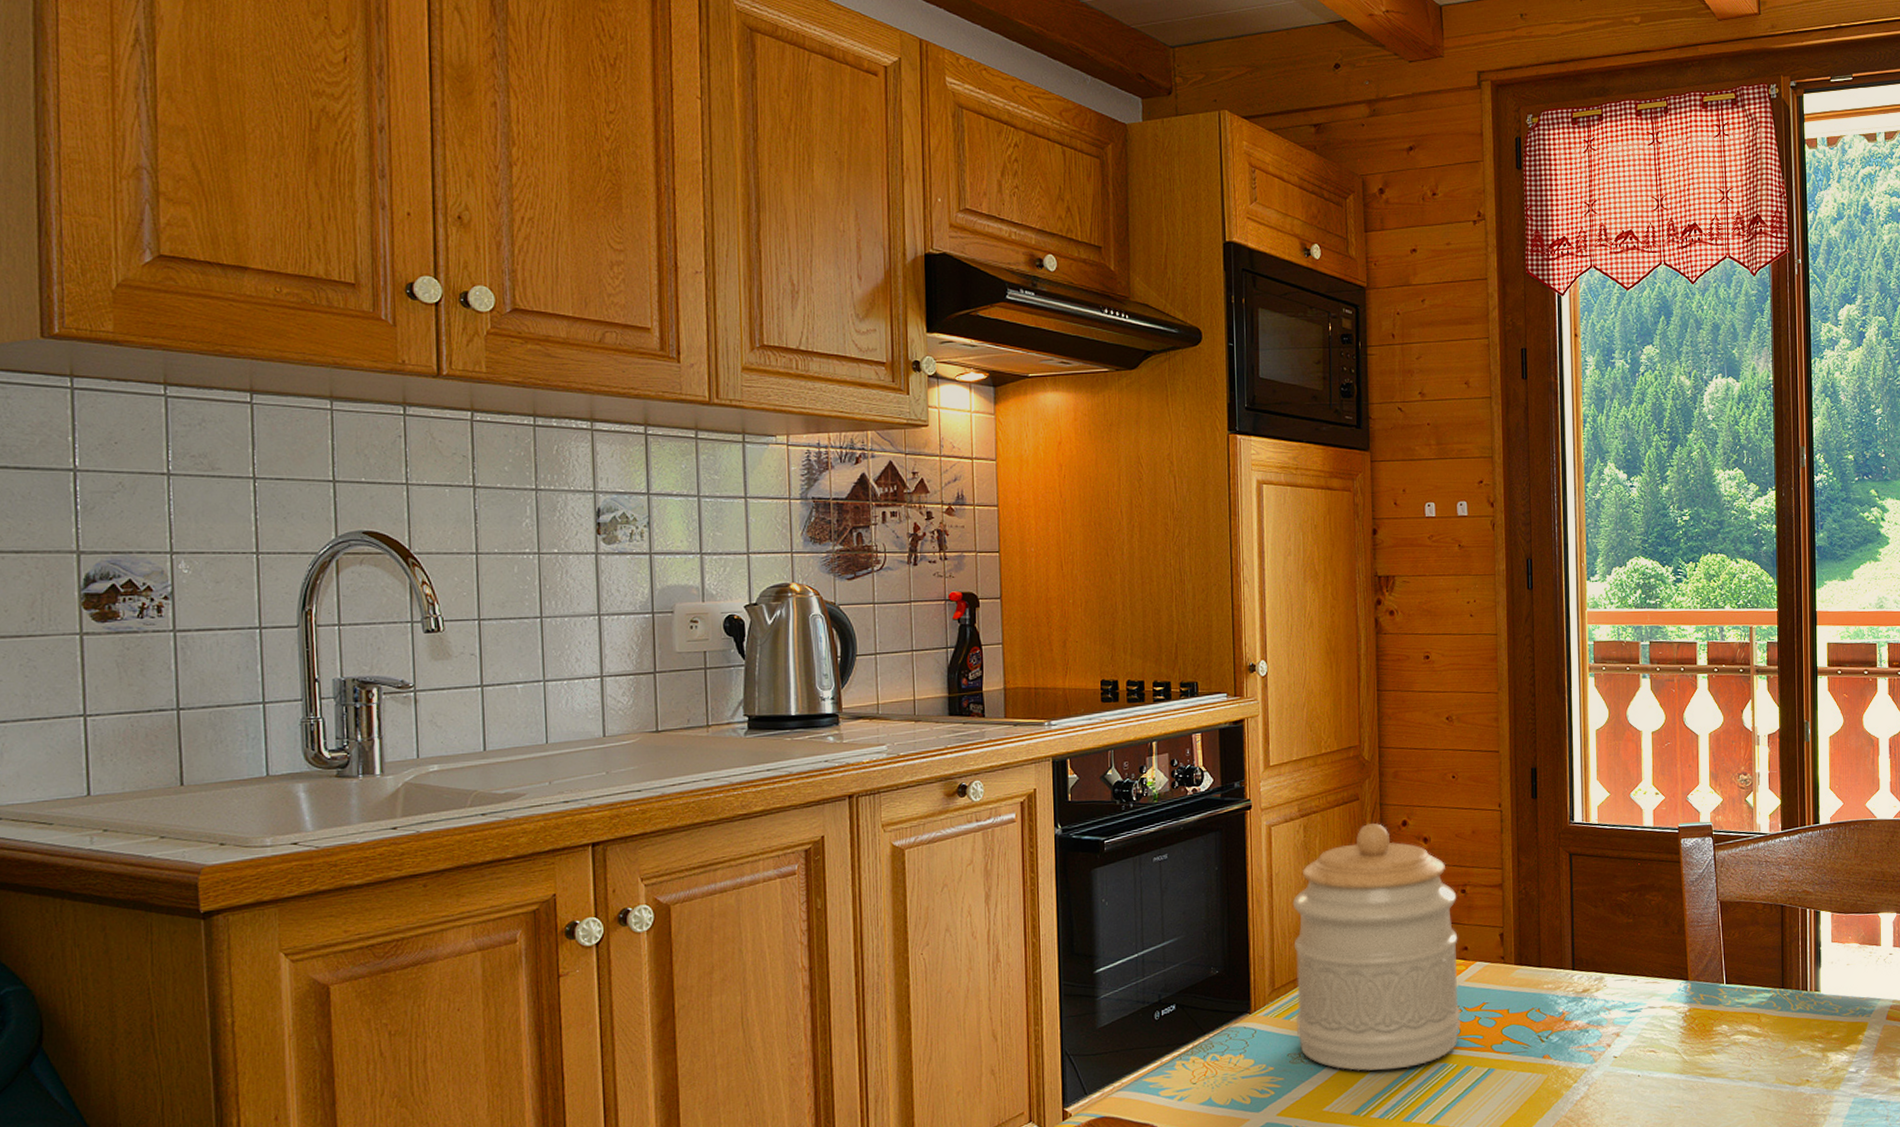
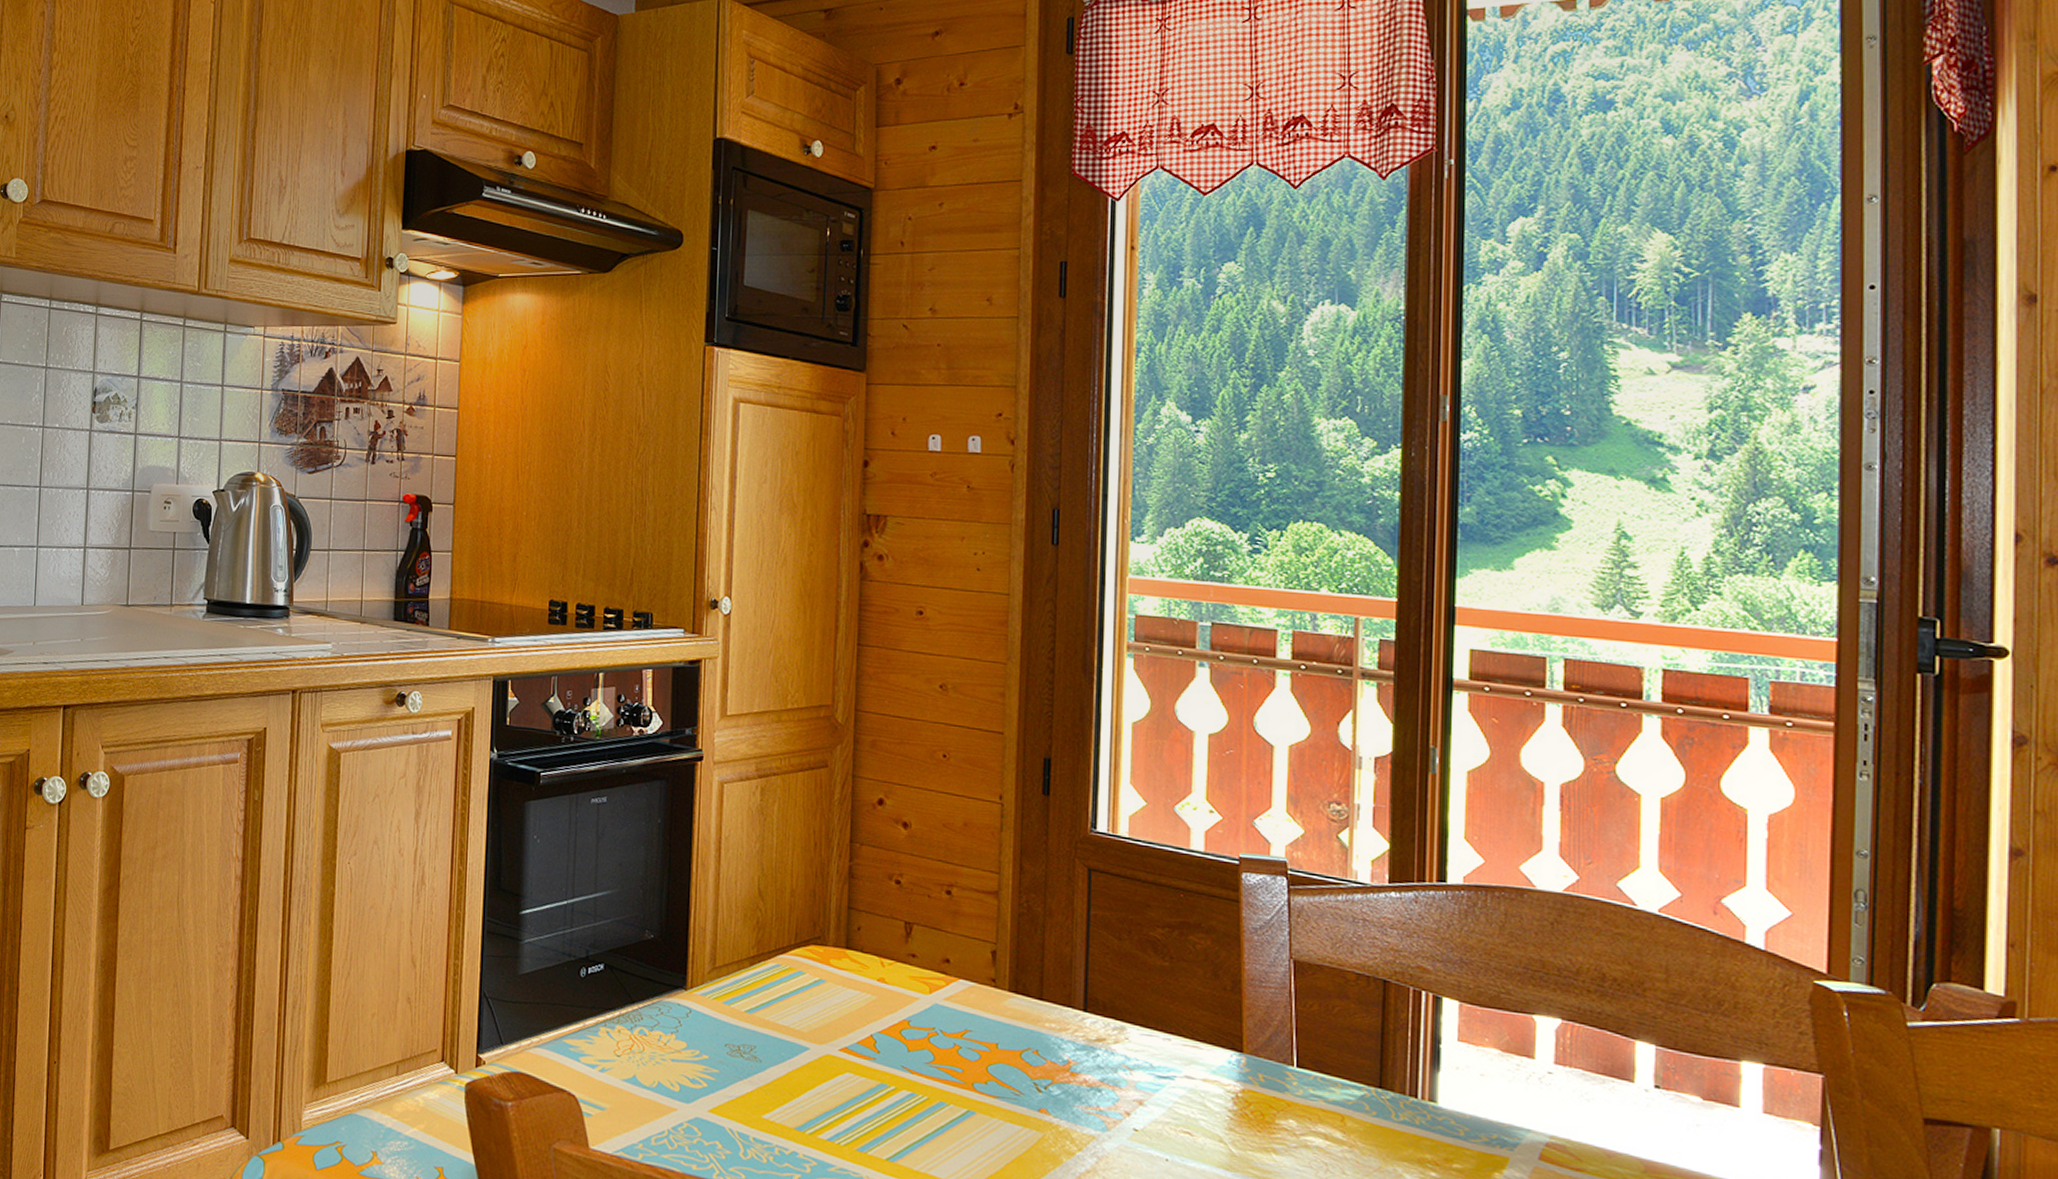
jar: present [1292,823,1461,1071] -> none [737,795,940,1090]

